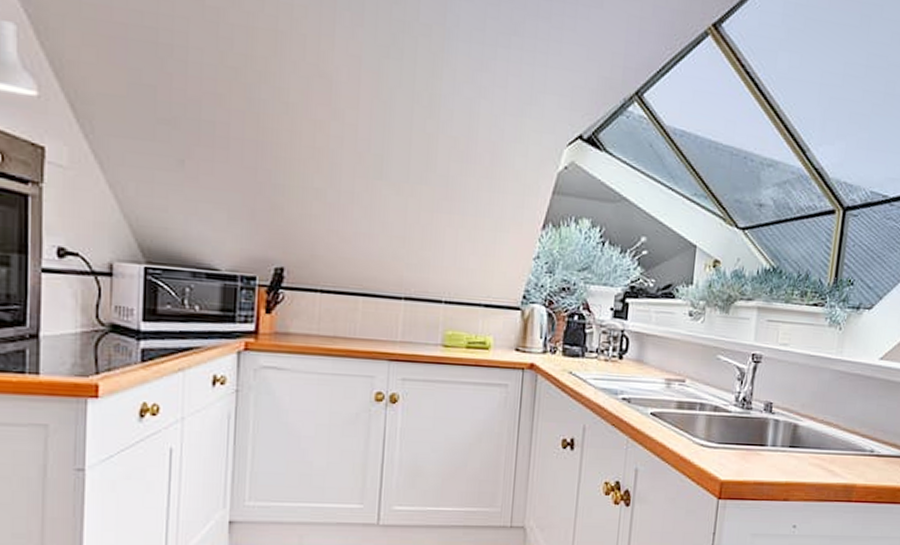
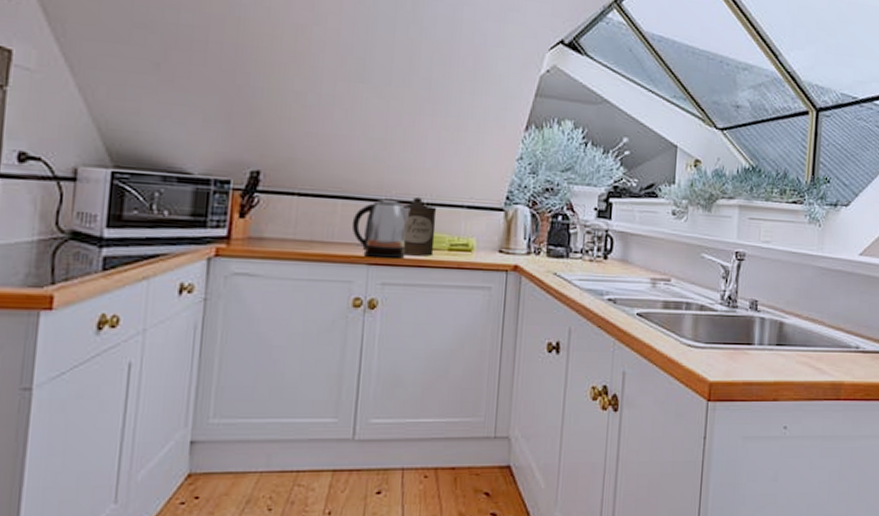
kettle: none [372,298,429,356] -> present [351,200,411,260]
canister: none [421,295,455,354] -> present [402,197,437,257]

